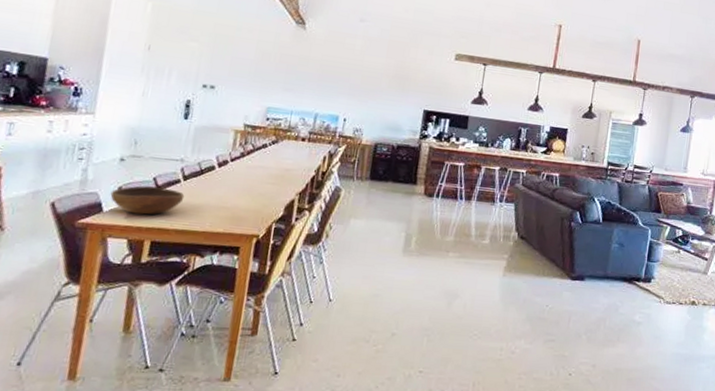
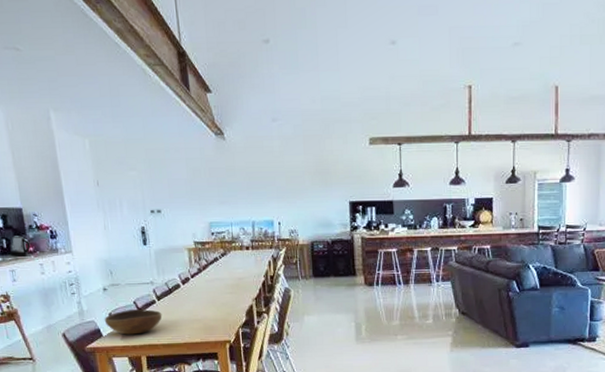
kettle: none [15,85,45,110] -> present [10,236,31,257]

